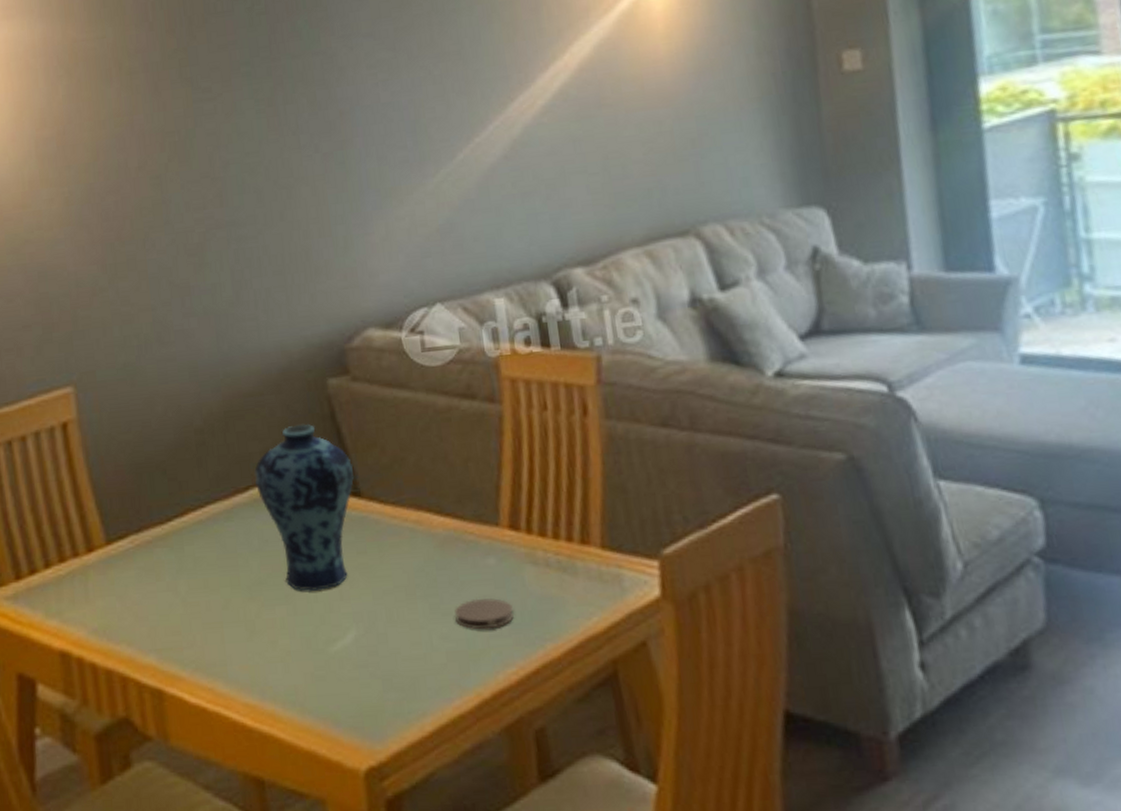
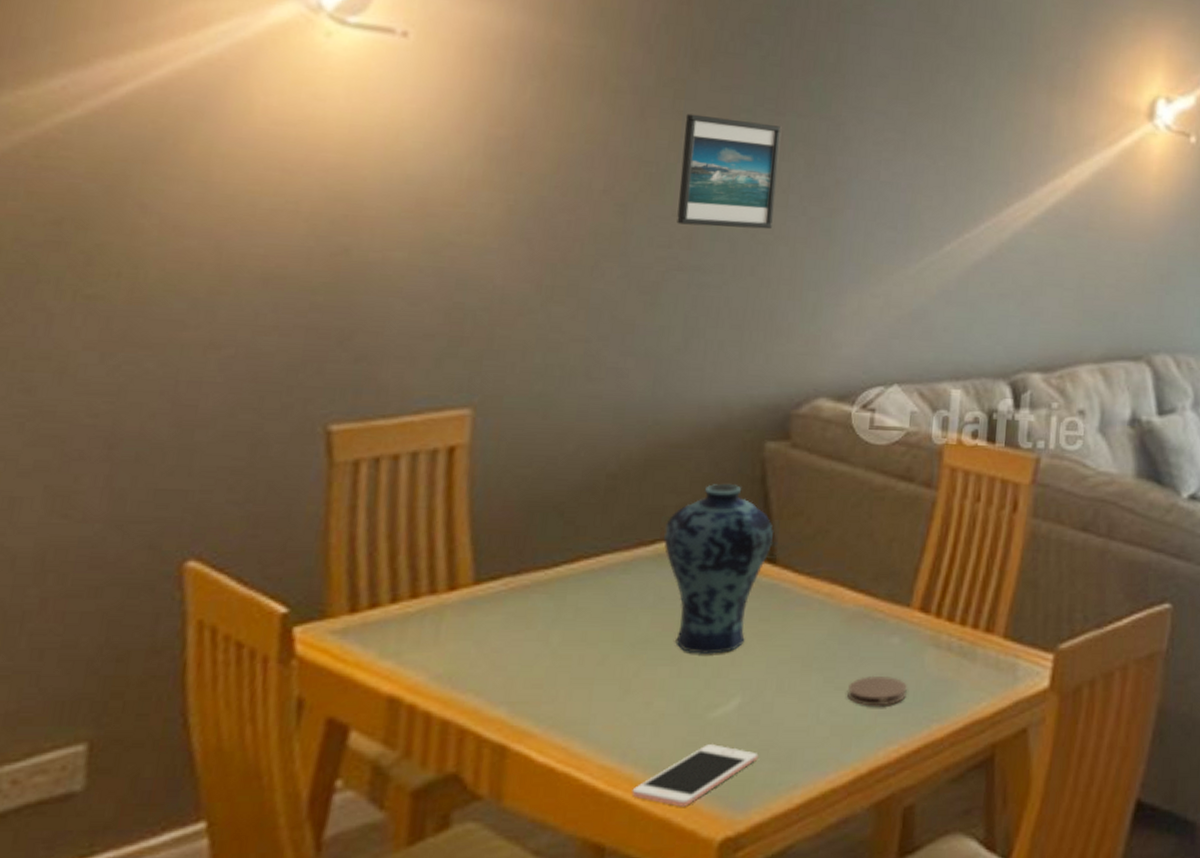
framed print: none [193,71,290,185] -> present [676,113,782,230]
cell phone: none [276,677,384,739] -> present [631,744,759,807]

